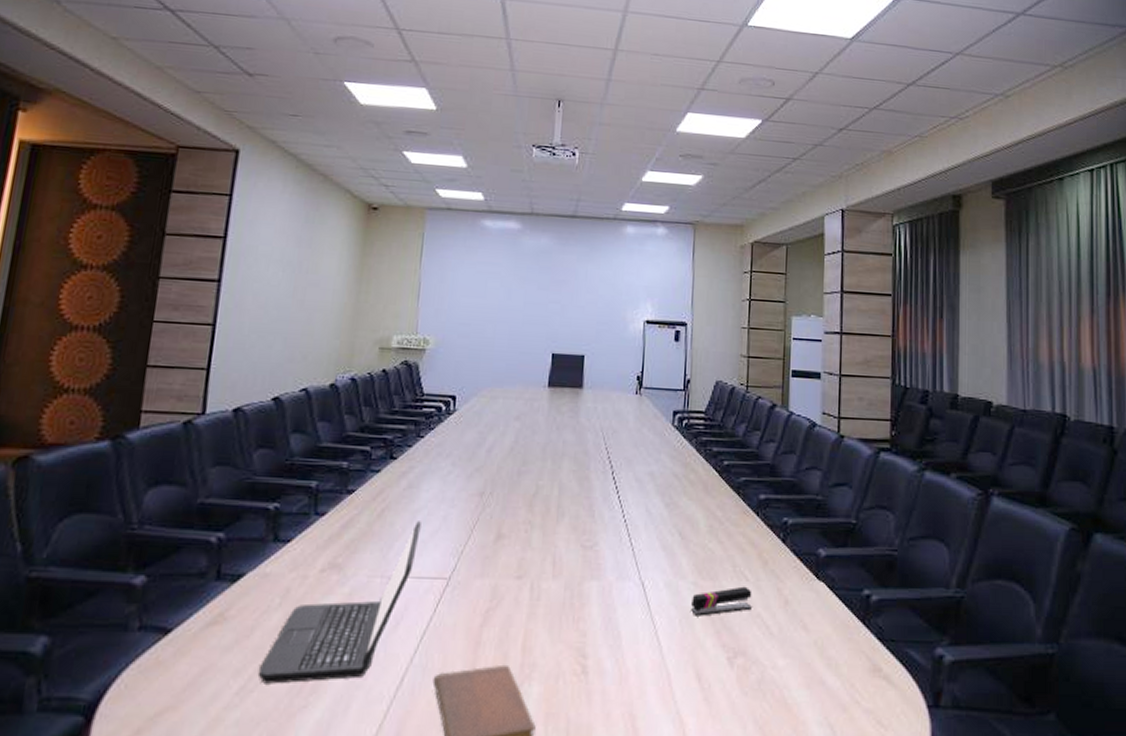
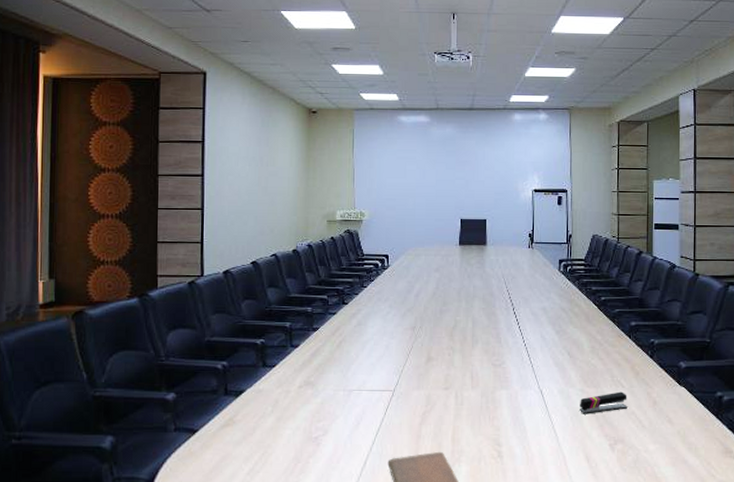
laptop: present [257,521,421,684] -> none [261,349,370,467]

